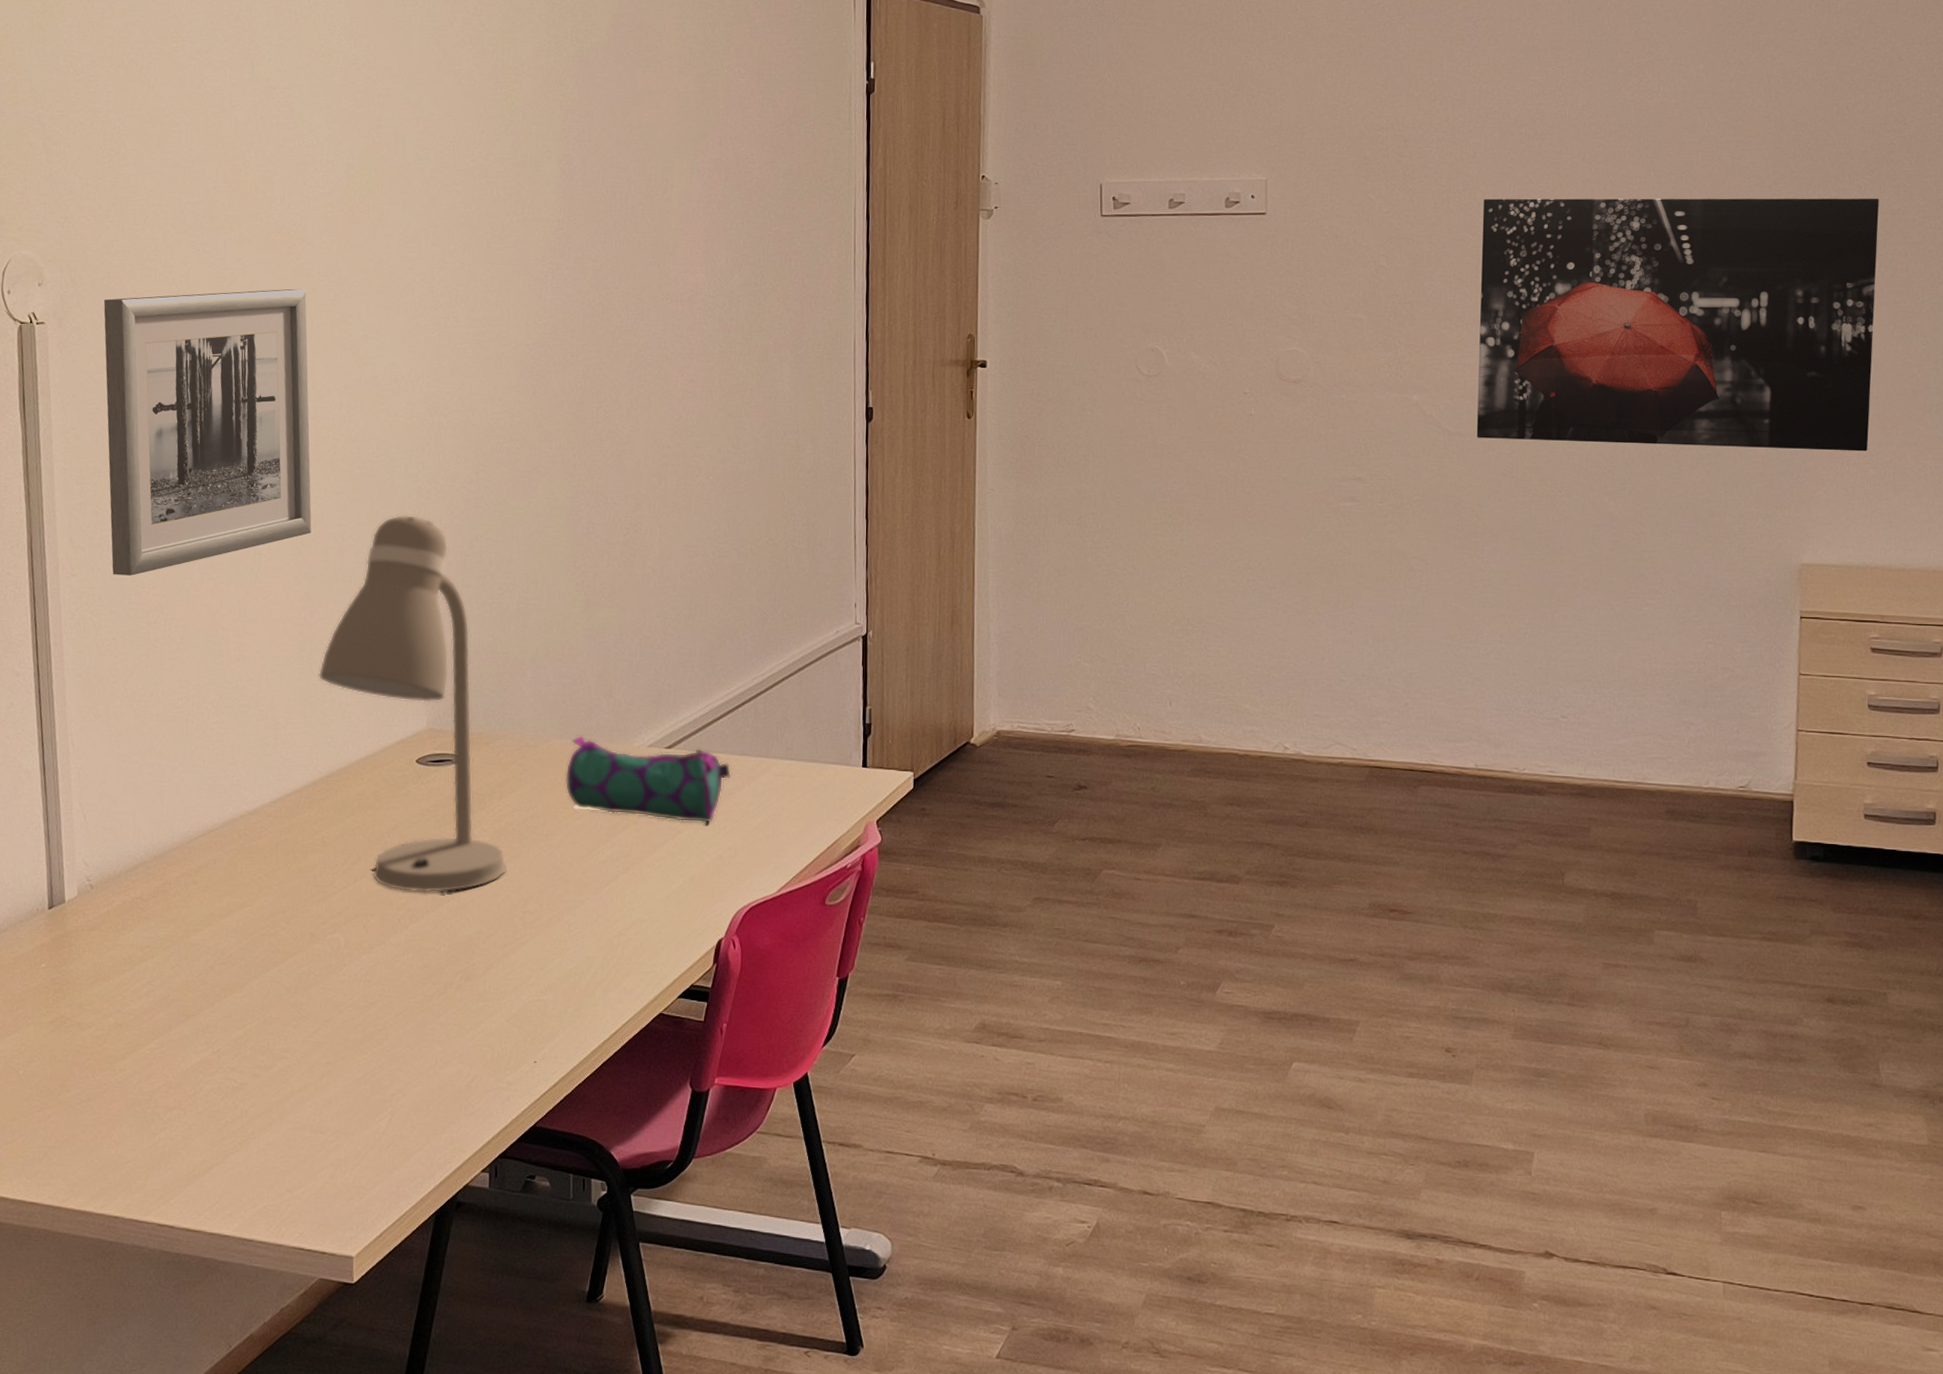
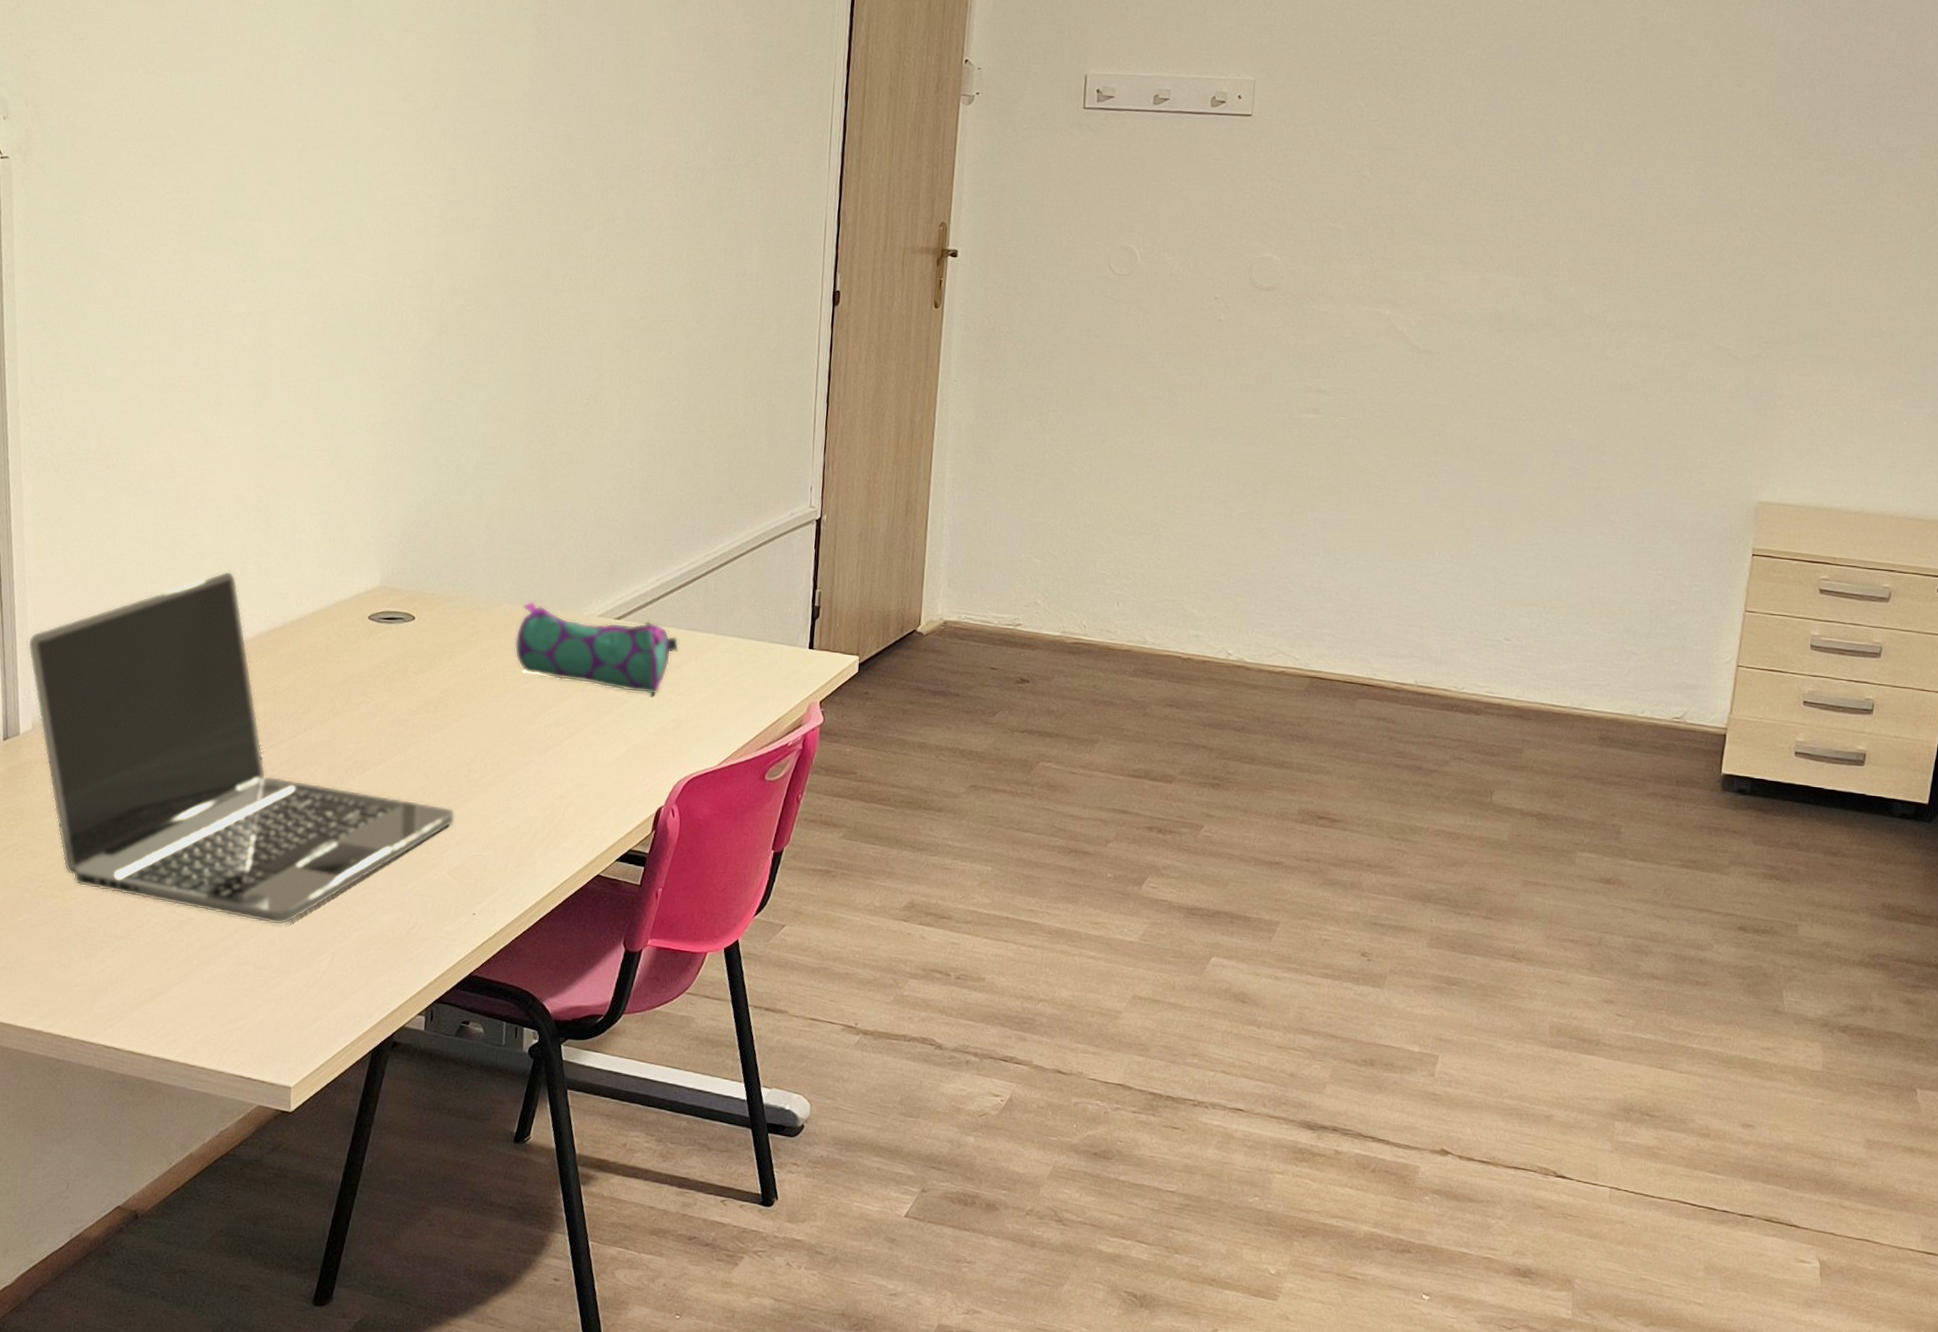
laptop: none [71,723,512,1085] -> present [27,571,455,925]
wall art: present [103,289,312,576] -> none [69,136,274,418]
desk lamp: present [318,514,508,893] -> none [274,372,455,747]
wall art: present [1476,198,1880,452] -> none [1445,112,1878,393]

